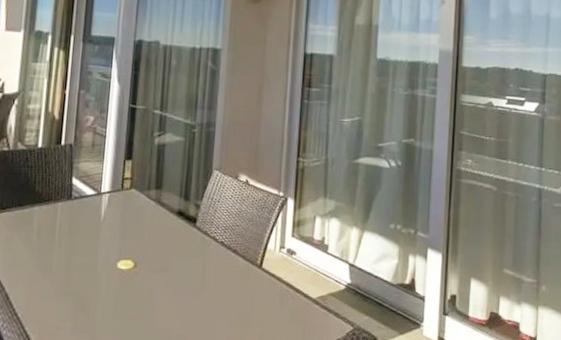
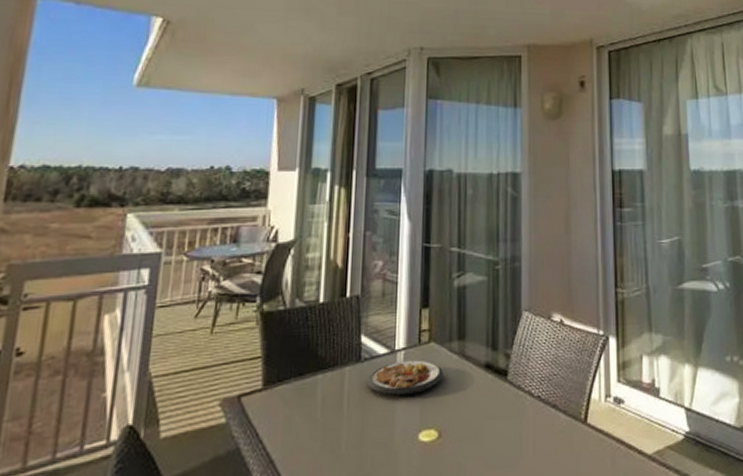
plate: none [76,202,142,231] -> present [367,360,444,397]

